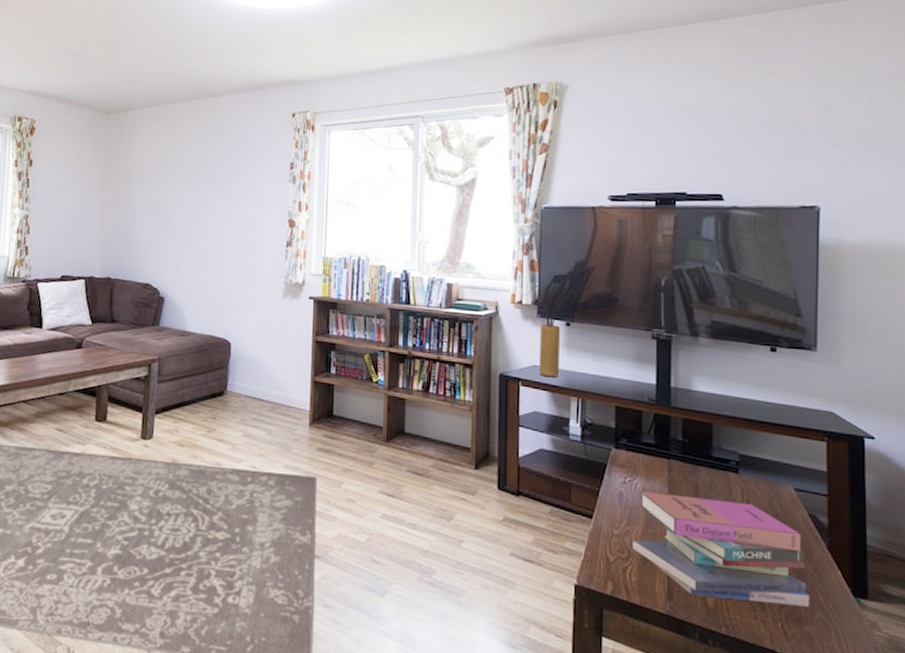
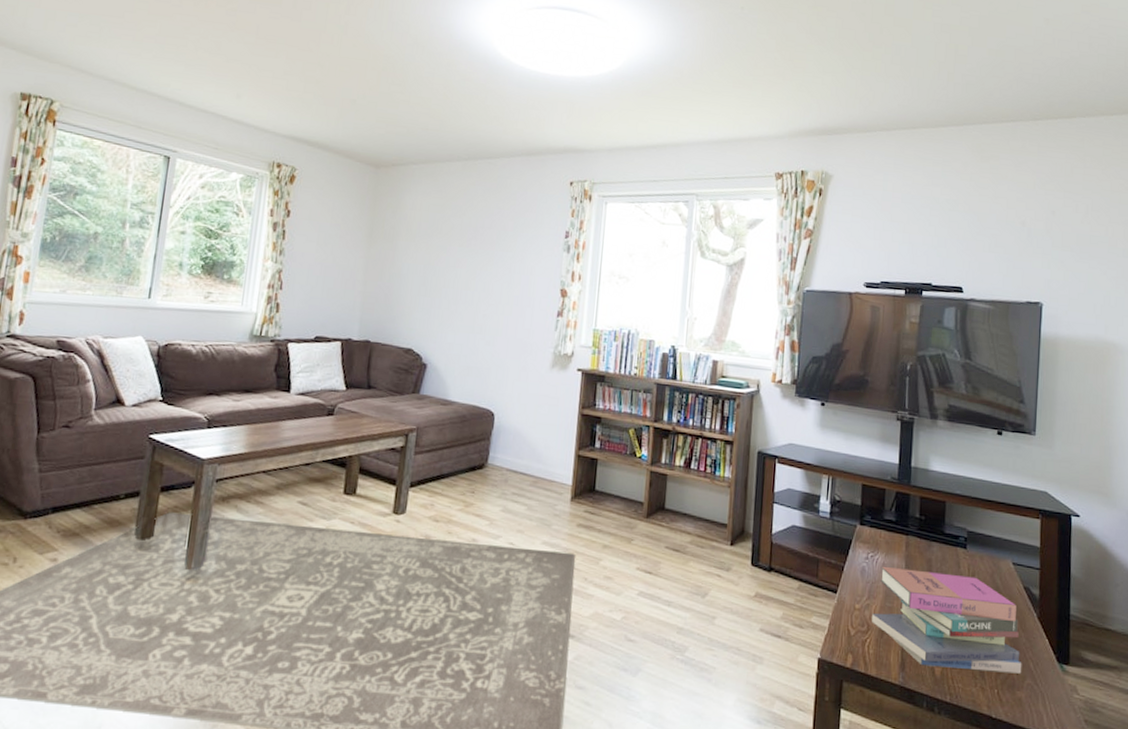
vase: present [539,283,571,378] -> none [794,364,827,456]

